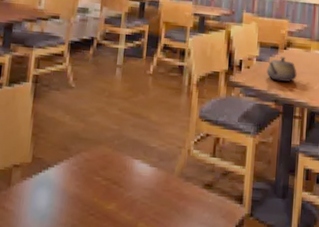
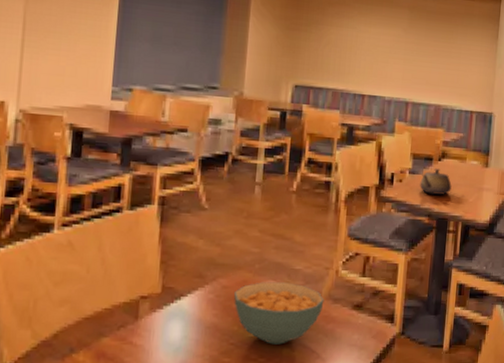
cereal bowl: none [95,157,177,218] -> present [234,282,324,345]

